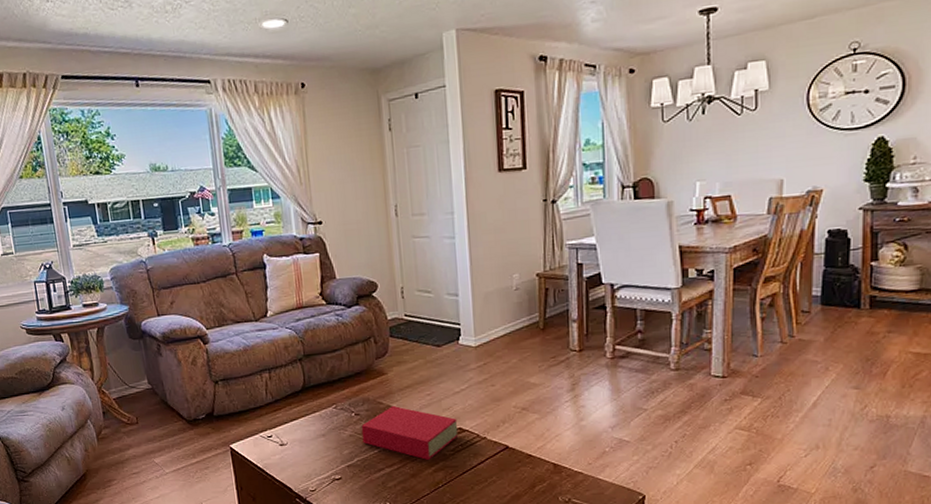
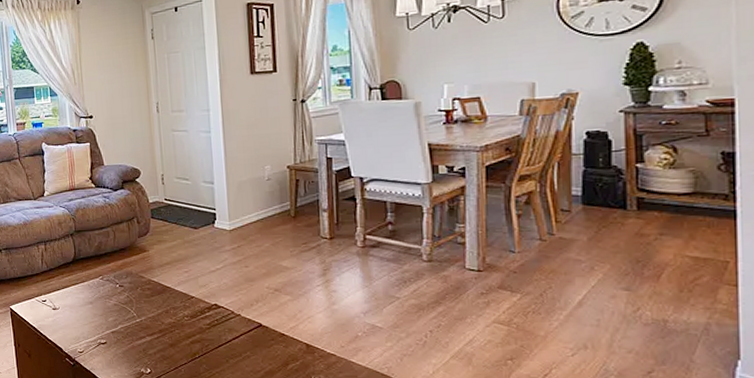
book: present [361,406,458,460] -> none [124,281,214,332]

